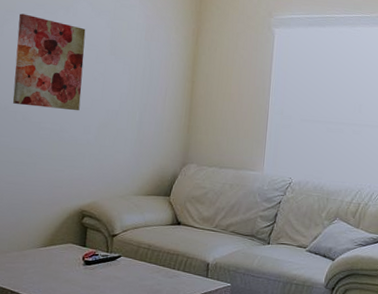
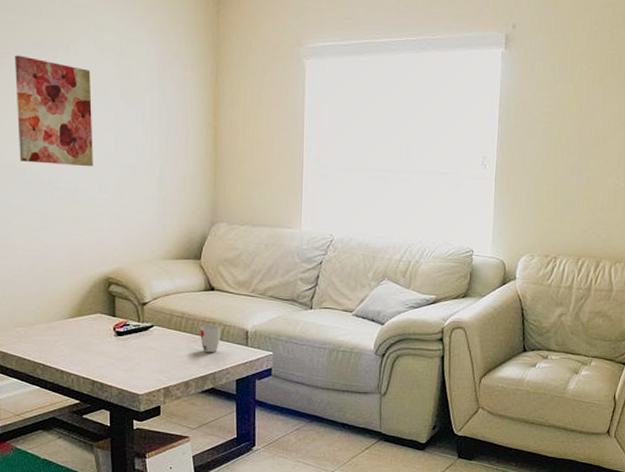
cup: none [164,257,183,283] -> present [200,325,220,353]

